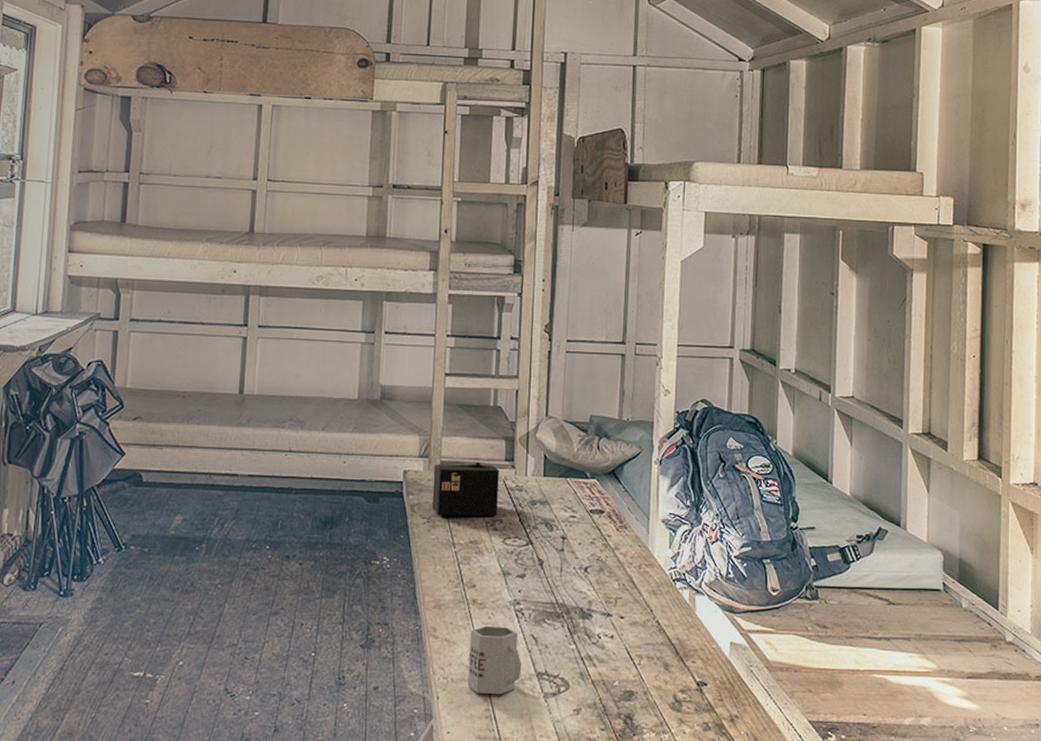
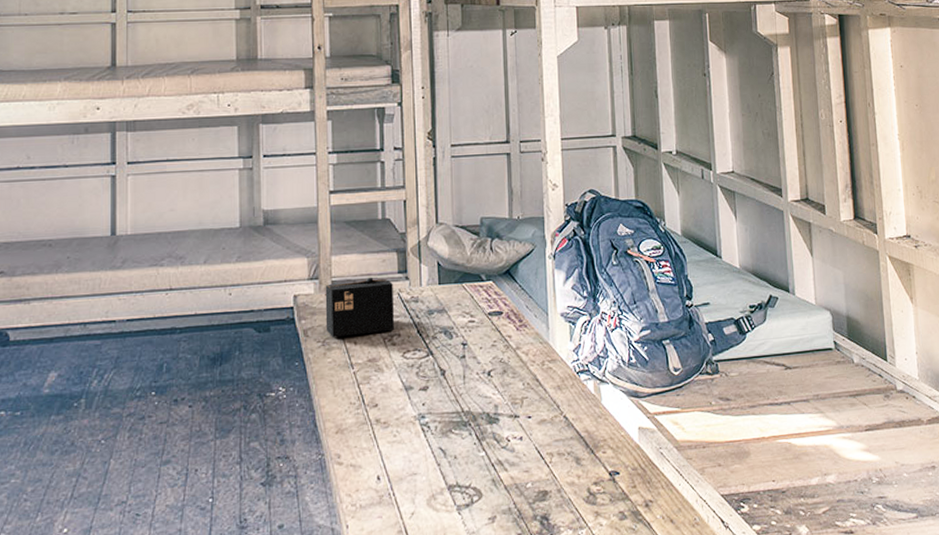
mug: present [467,625,522,695] -> none [376,443,432,516]

